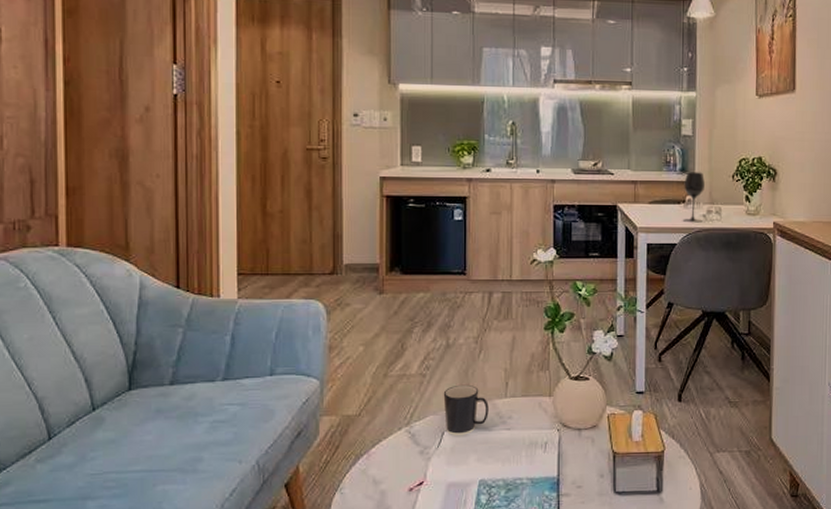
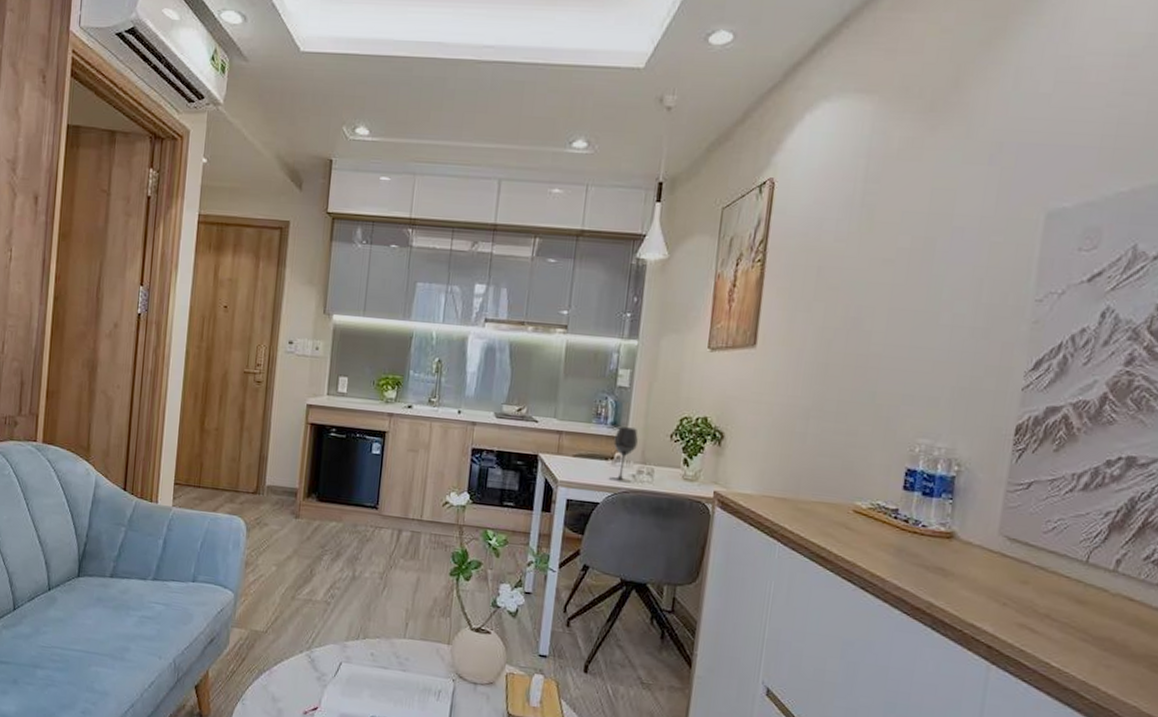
mug: present [443,384,489,436] -> none [343,617,387,670]

